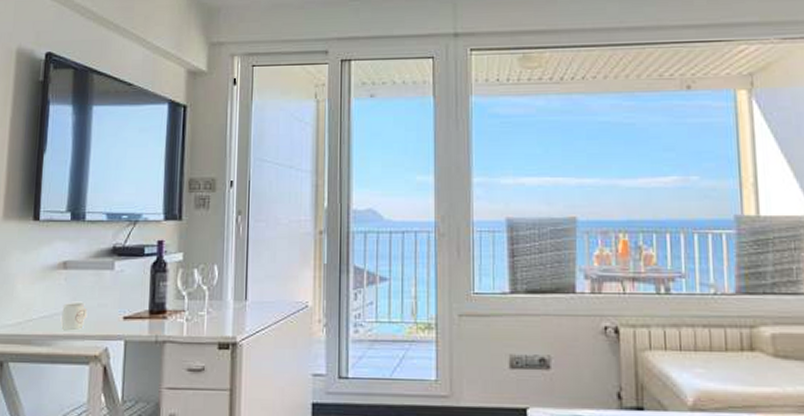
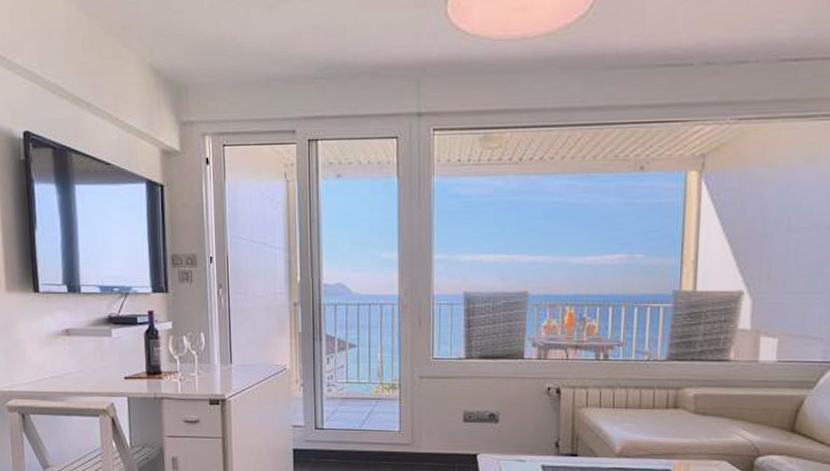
mug: present [61,303,88,331] -> none [70,365,93,389]

